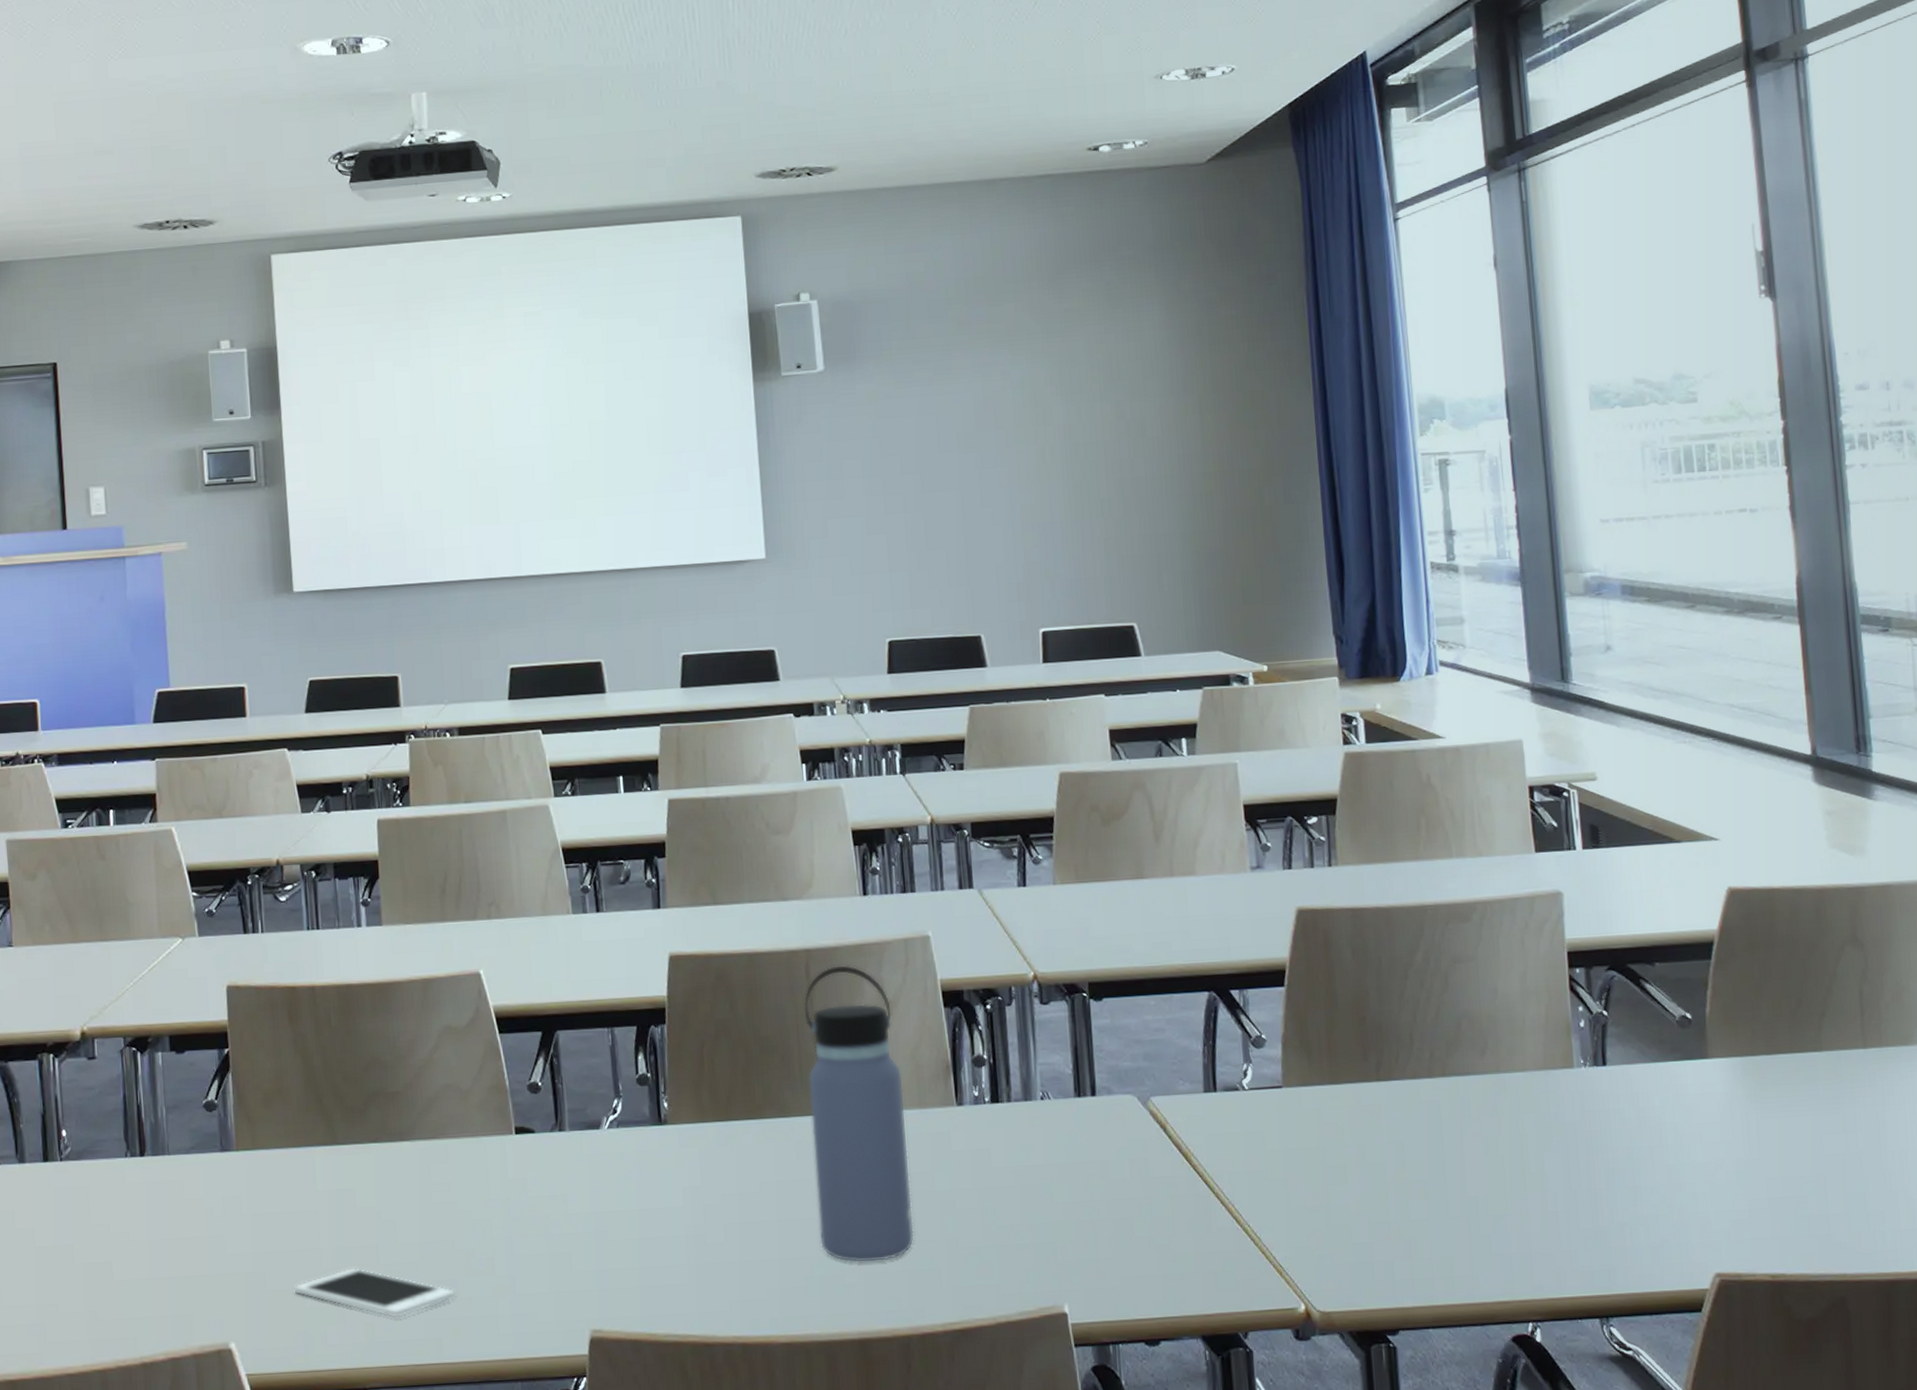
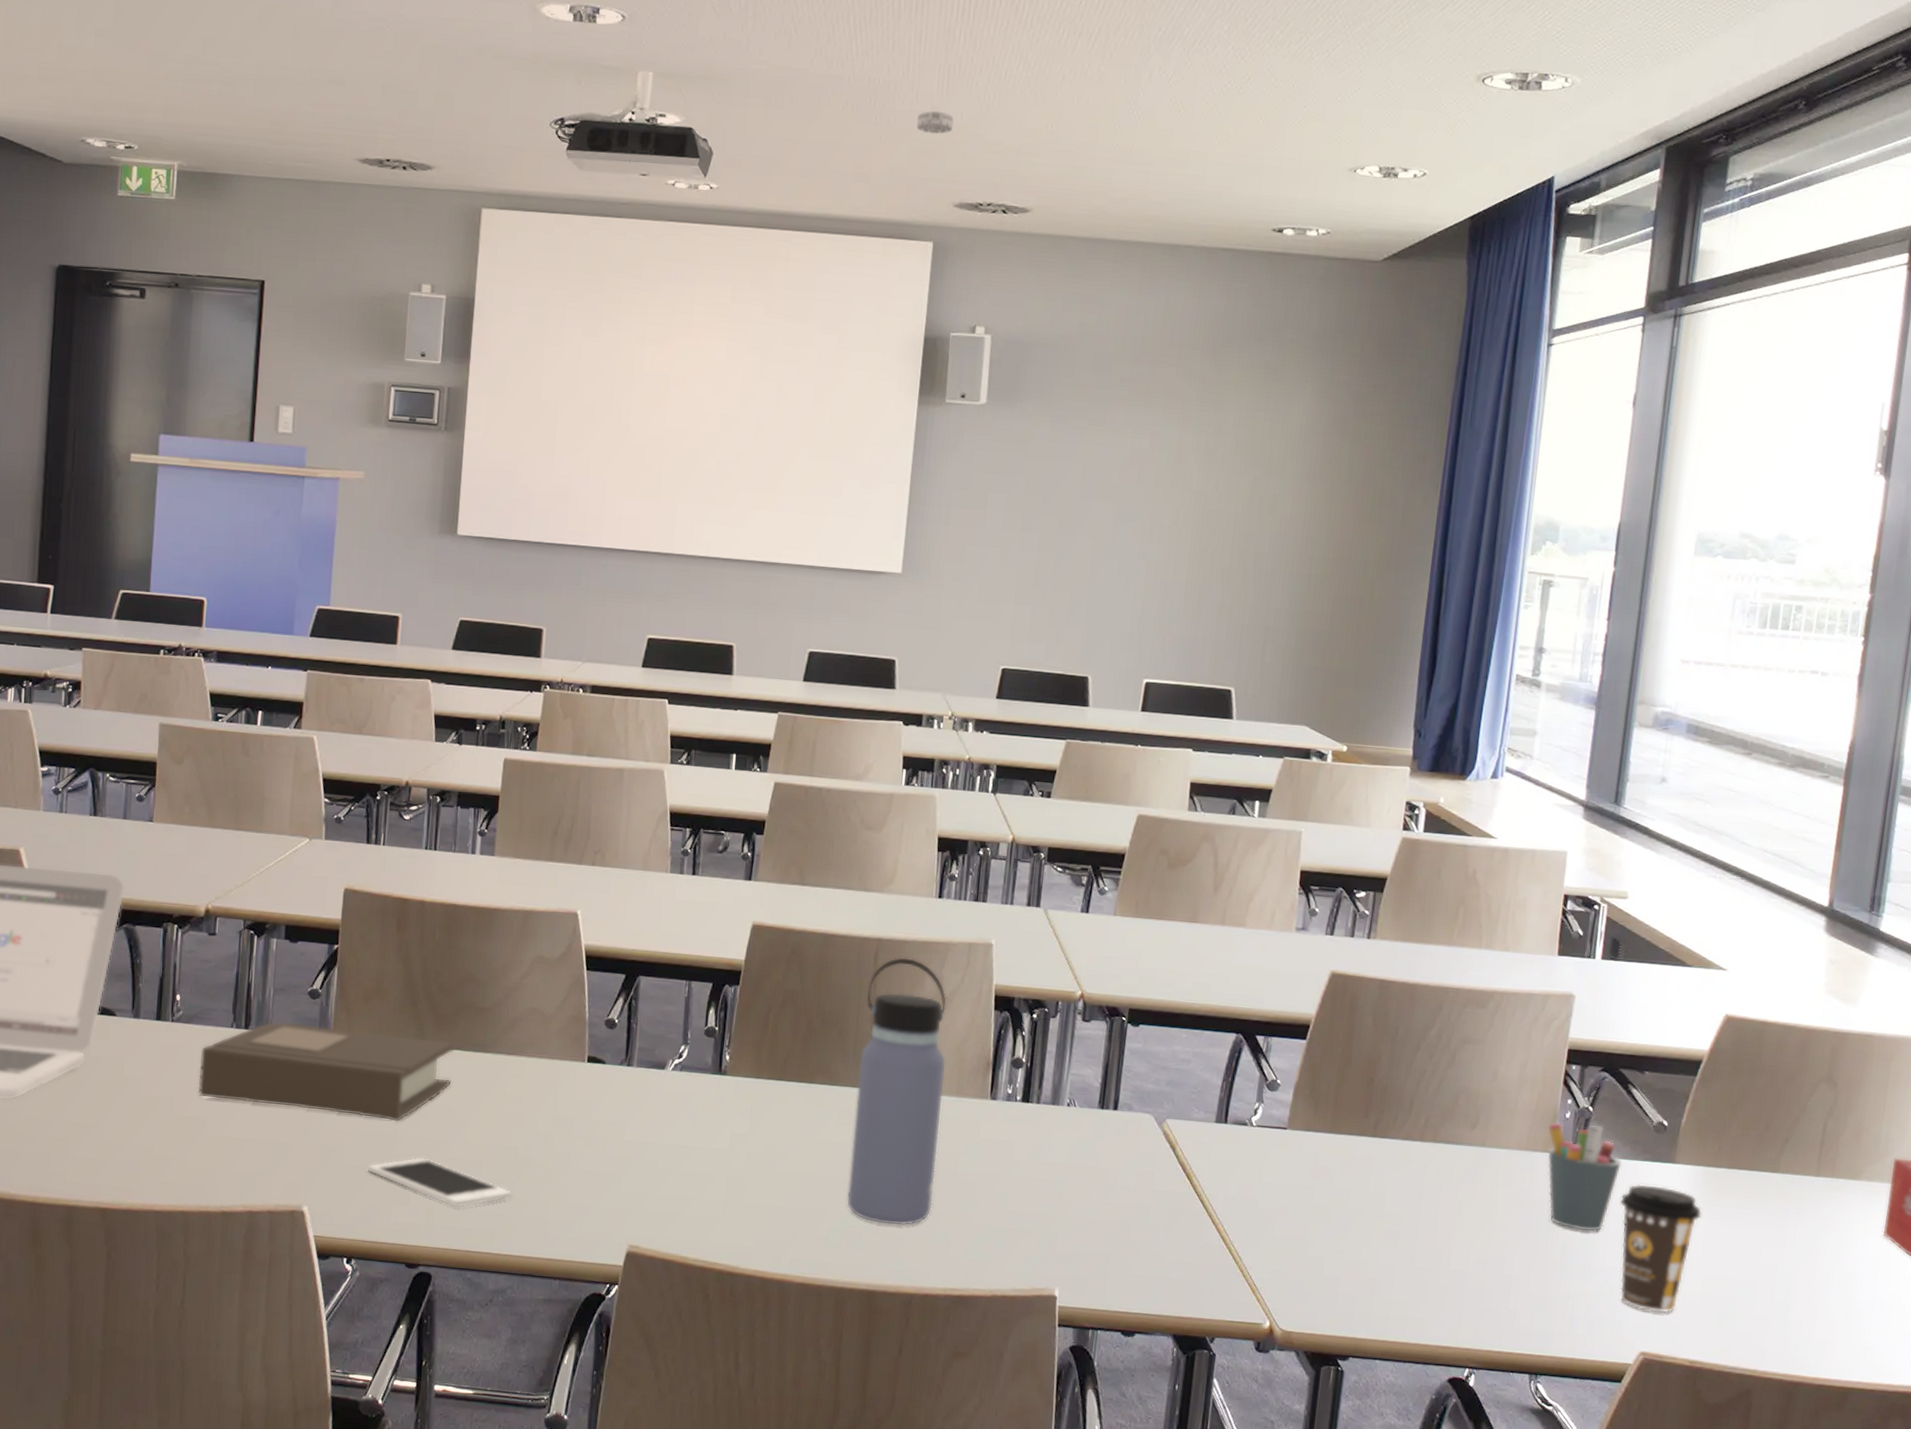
book: none [95,1135,371,1239] -> present [198,1021,455,1122]
smoke detector: none [703,85,743,109] -> present [916,110,955,134]
pen holder: none [1563,1029,1652,1149] -> present [1547,1122,1622,1232]
coffee cup: none [1657,1085,1750,1227] -> present [1619,1184,1702,1313]

